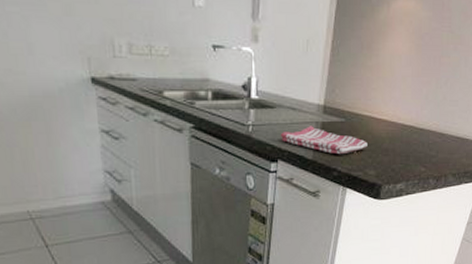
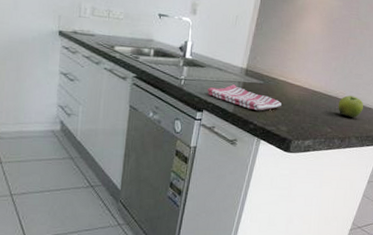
fruit: none [432,127,460,152] -> present [338,95,363,118]

